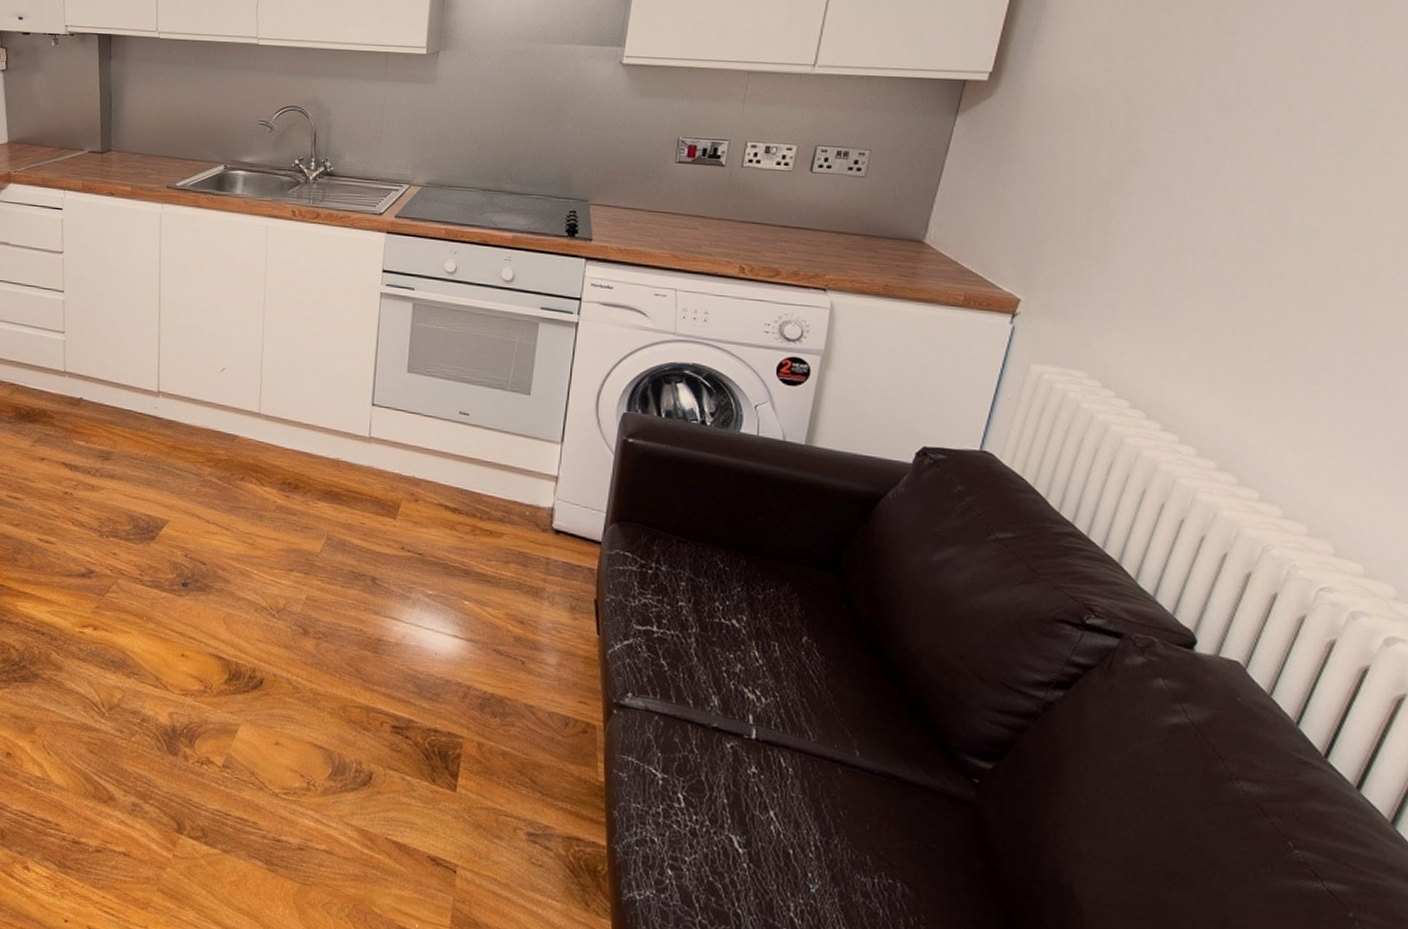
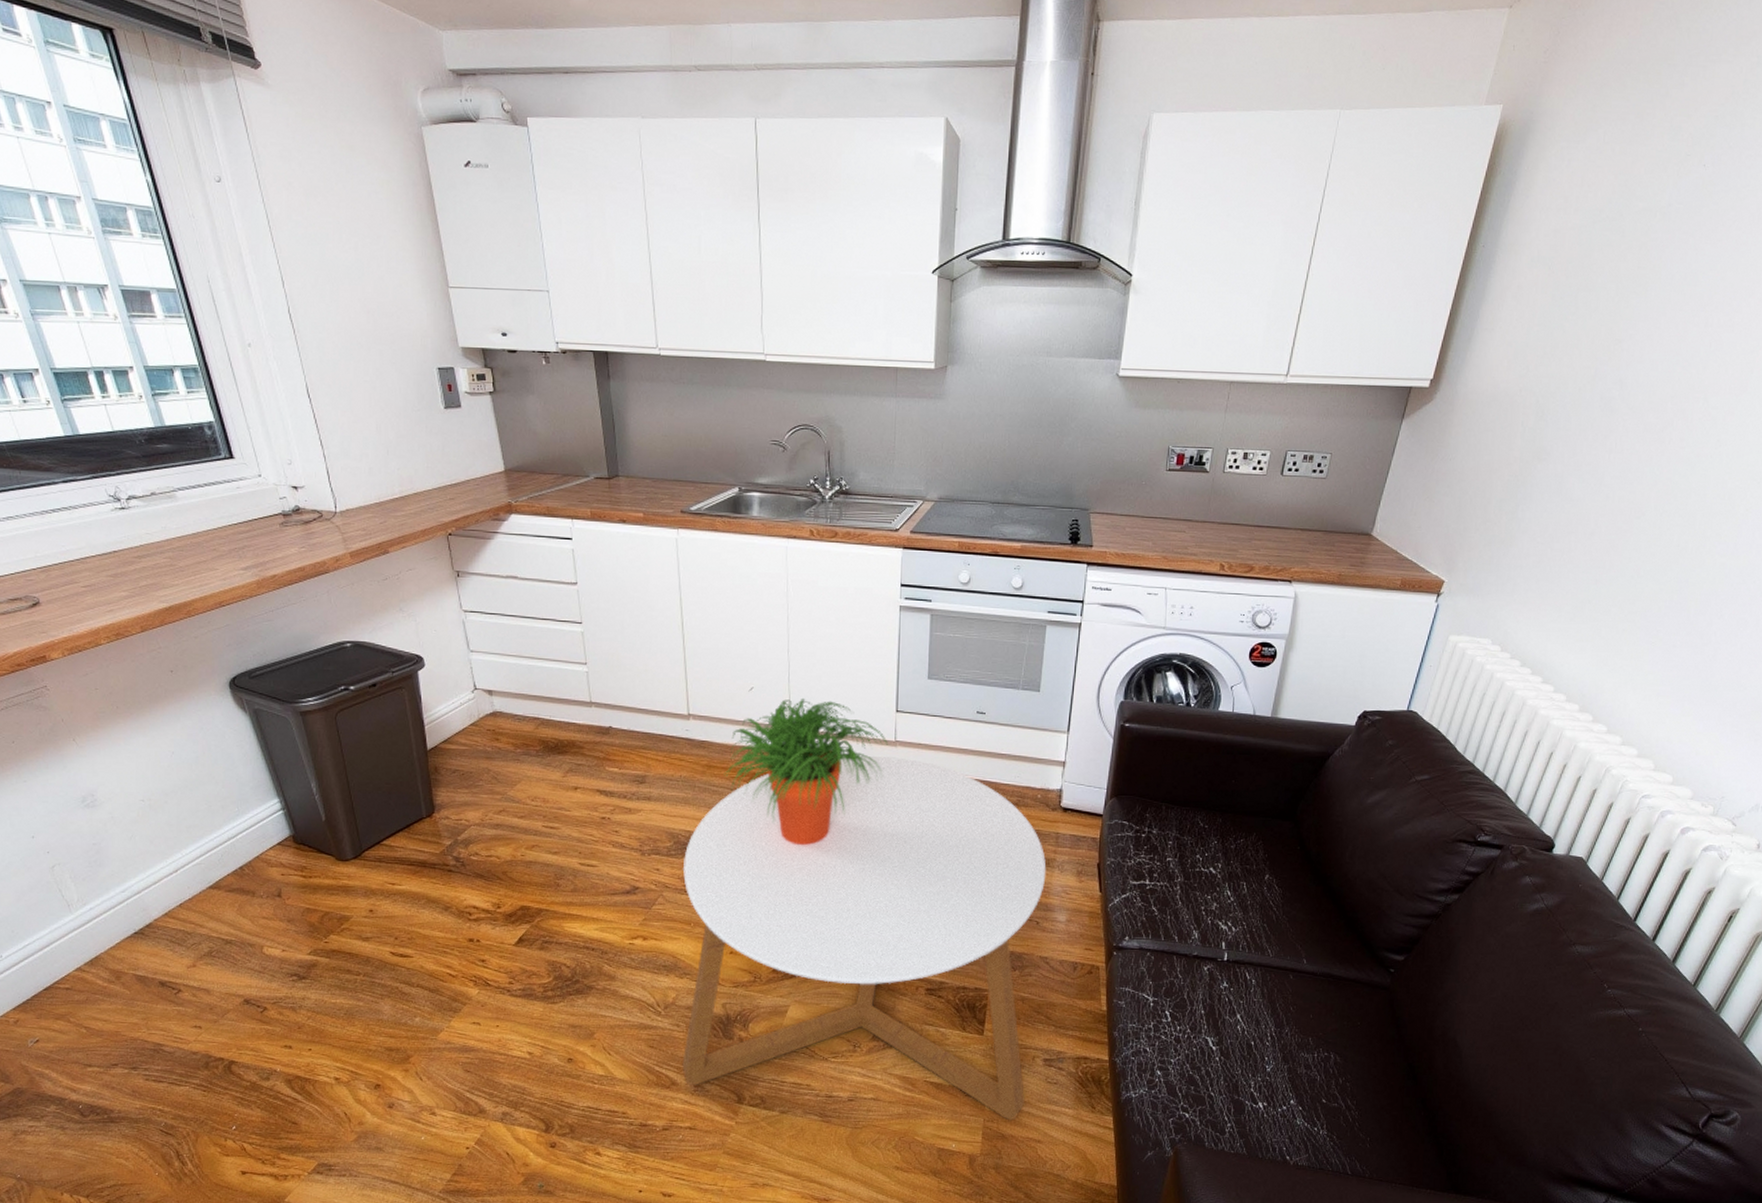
coffee table: none [121,450,535,905] -> present [682,755,1047,1120]
potted plant: none [189,383,362,544] -> present [724,699,888,846]

